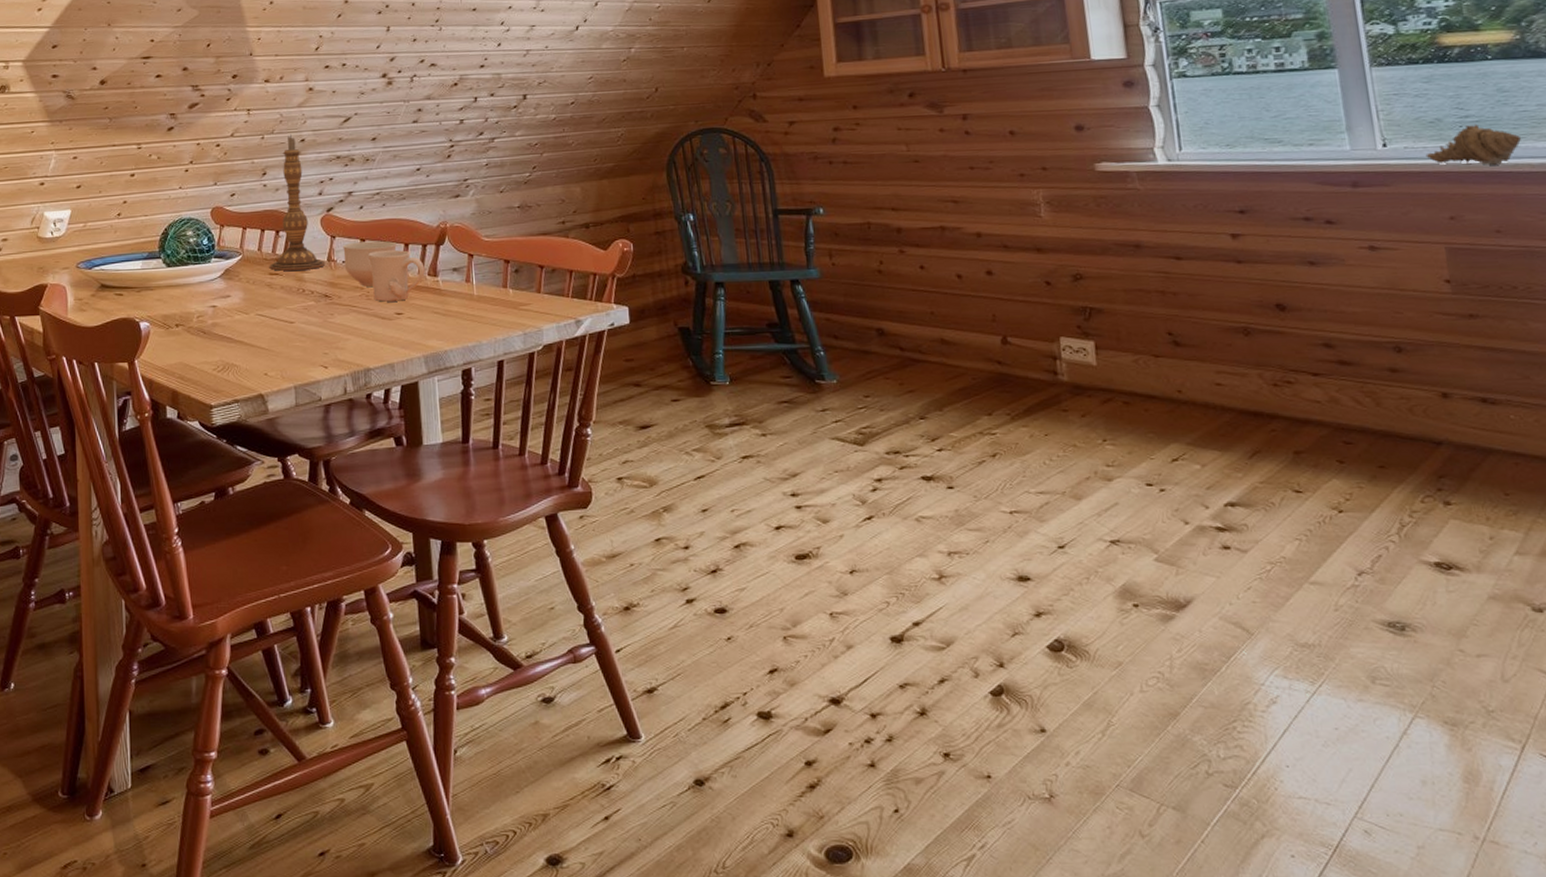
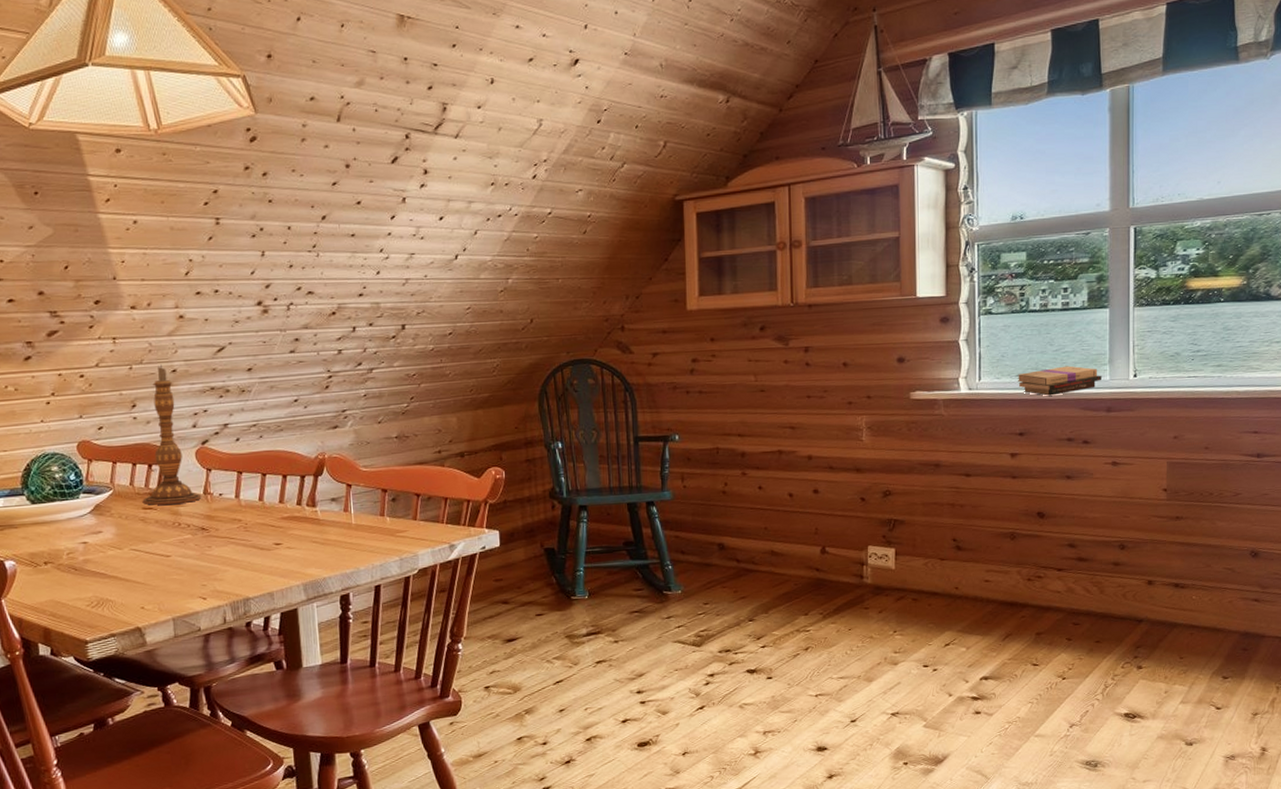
bowl: present [343,240,397,287] -> none [219,472,275,519]
mug: present [367,250,425,302] -> none [244,481,303,533]
books: none [1229,134,1340,168] -> present [1018,366,1101,396]
seashell: present [1425,125,1522,165] -> none [1164,358,1235,393]

